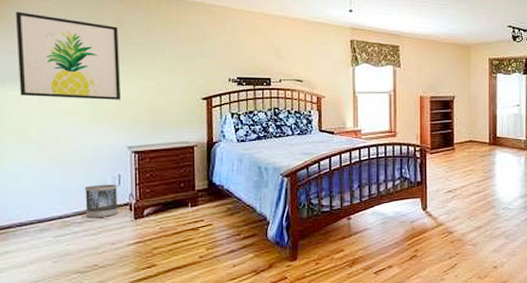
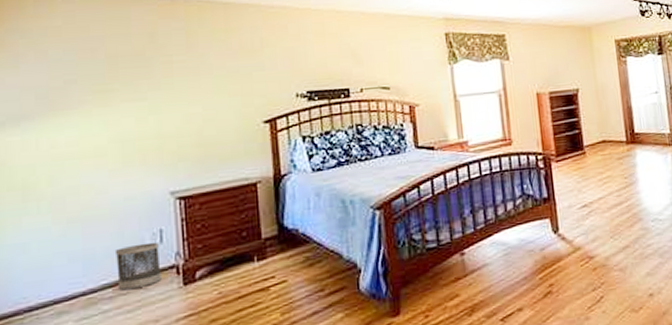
wall art: present [15,11,122,100] -> none [15,35,159,141]

